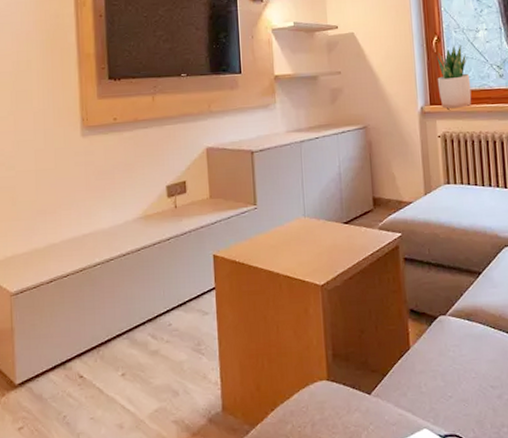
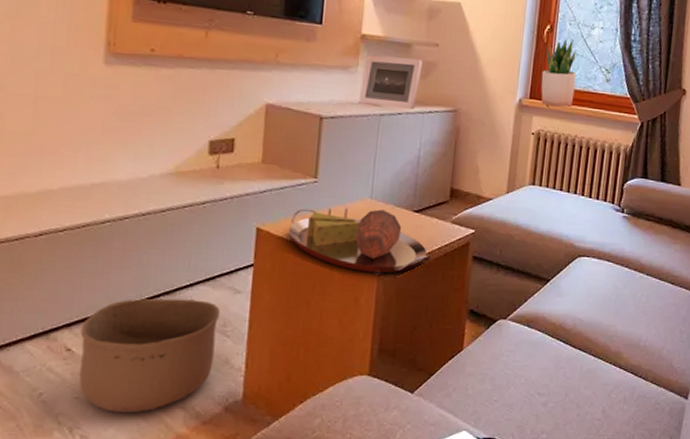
basket: none [88,324,194,430] -> present [78,298,221,413]
serving tray: none [240,225,366,284] -> present [289,207,431,274]
picture frame: none [280,87,330,135] -> present [358,54,423,110]

